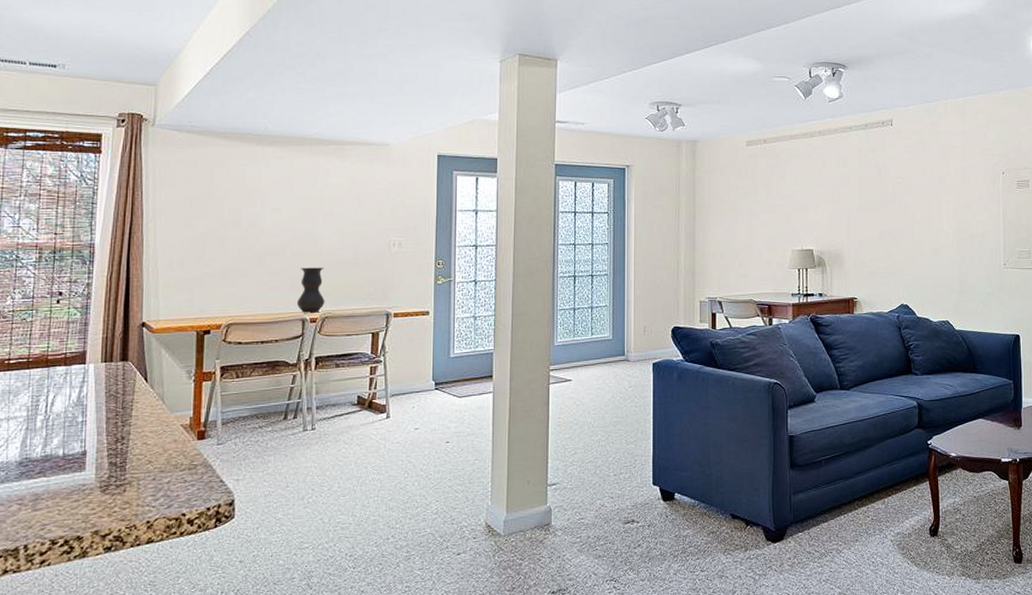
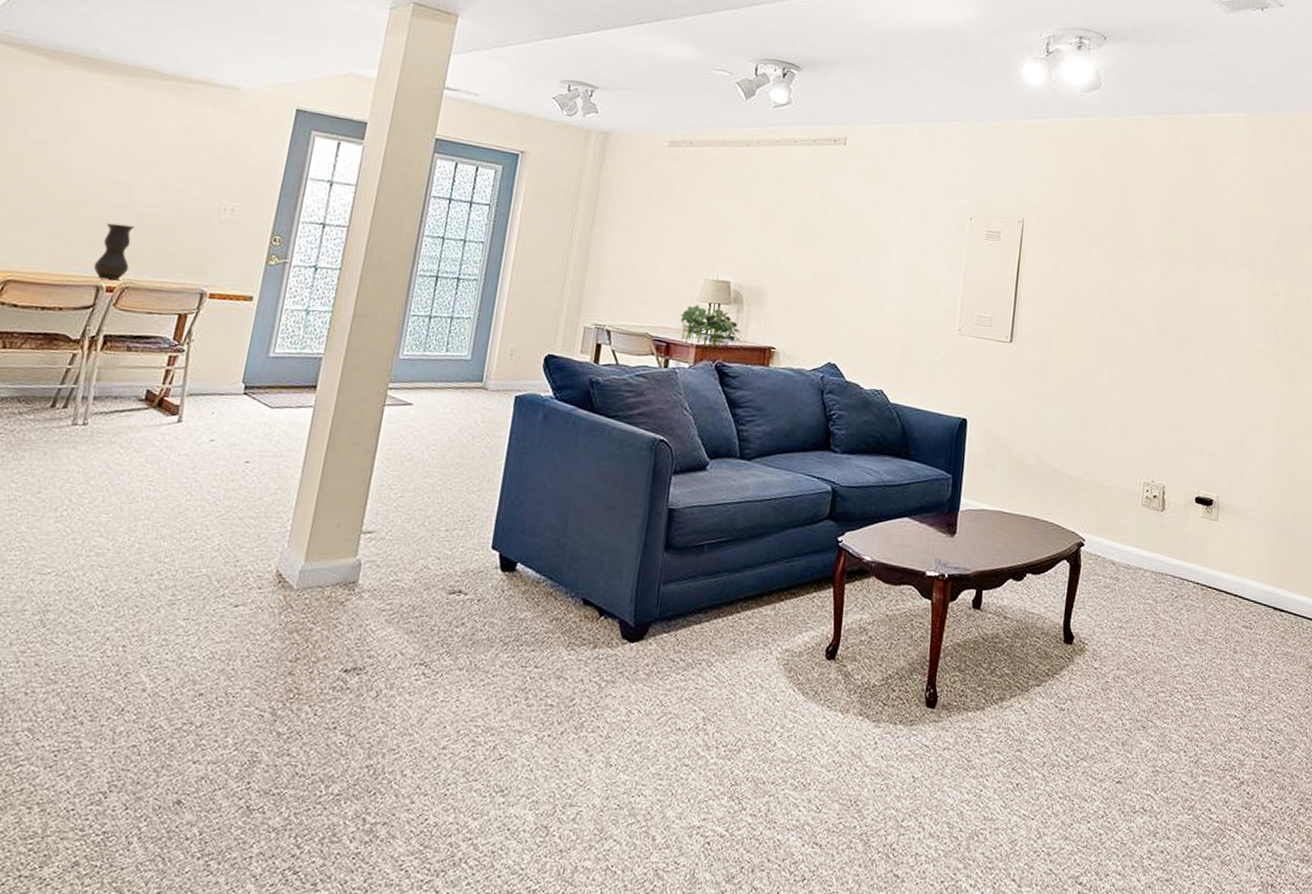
plant: none [776,272,826,305] -> present [680,305,740,348]

